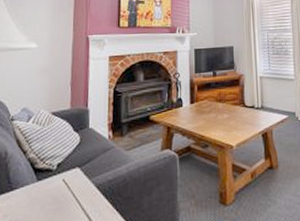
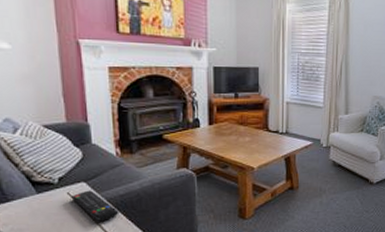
remote control: none [65,176,106,211] -> present [71,190,119,222]

